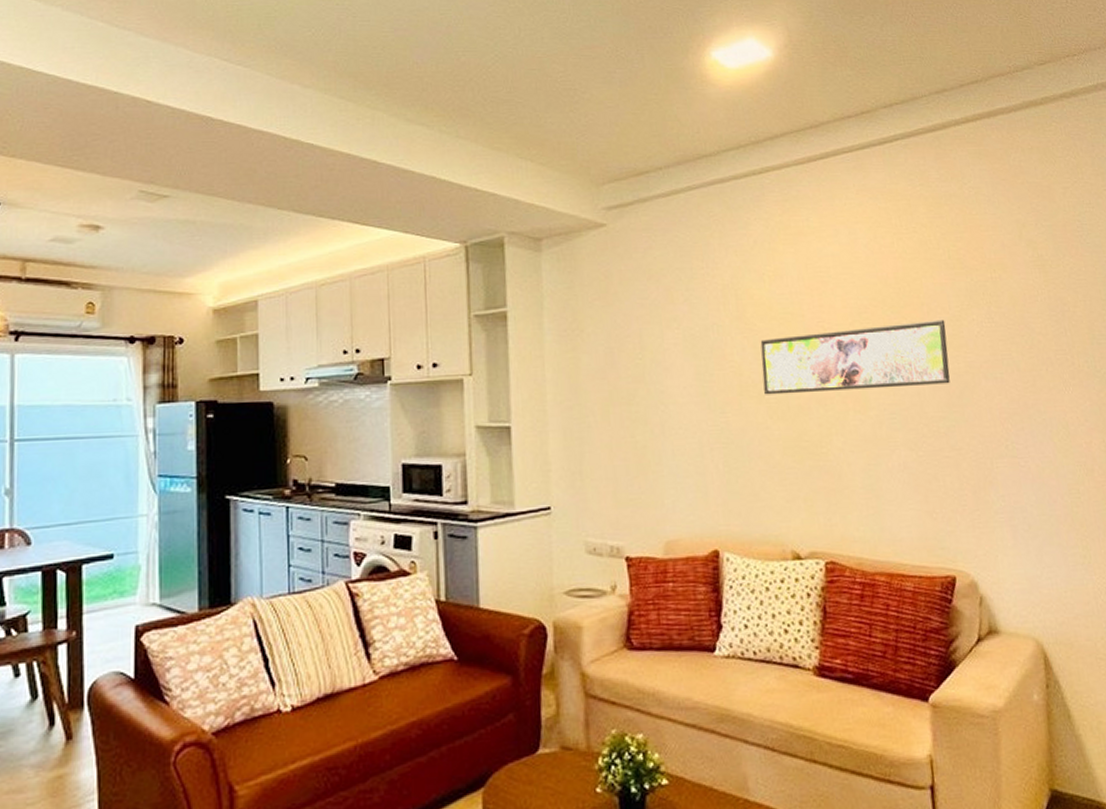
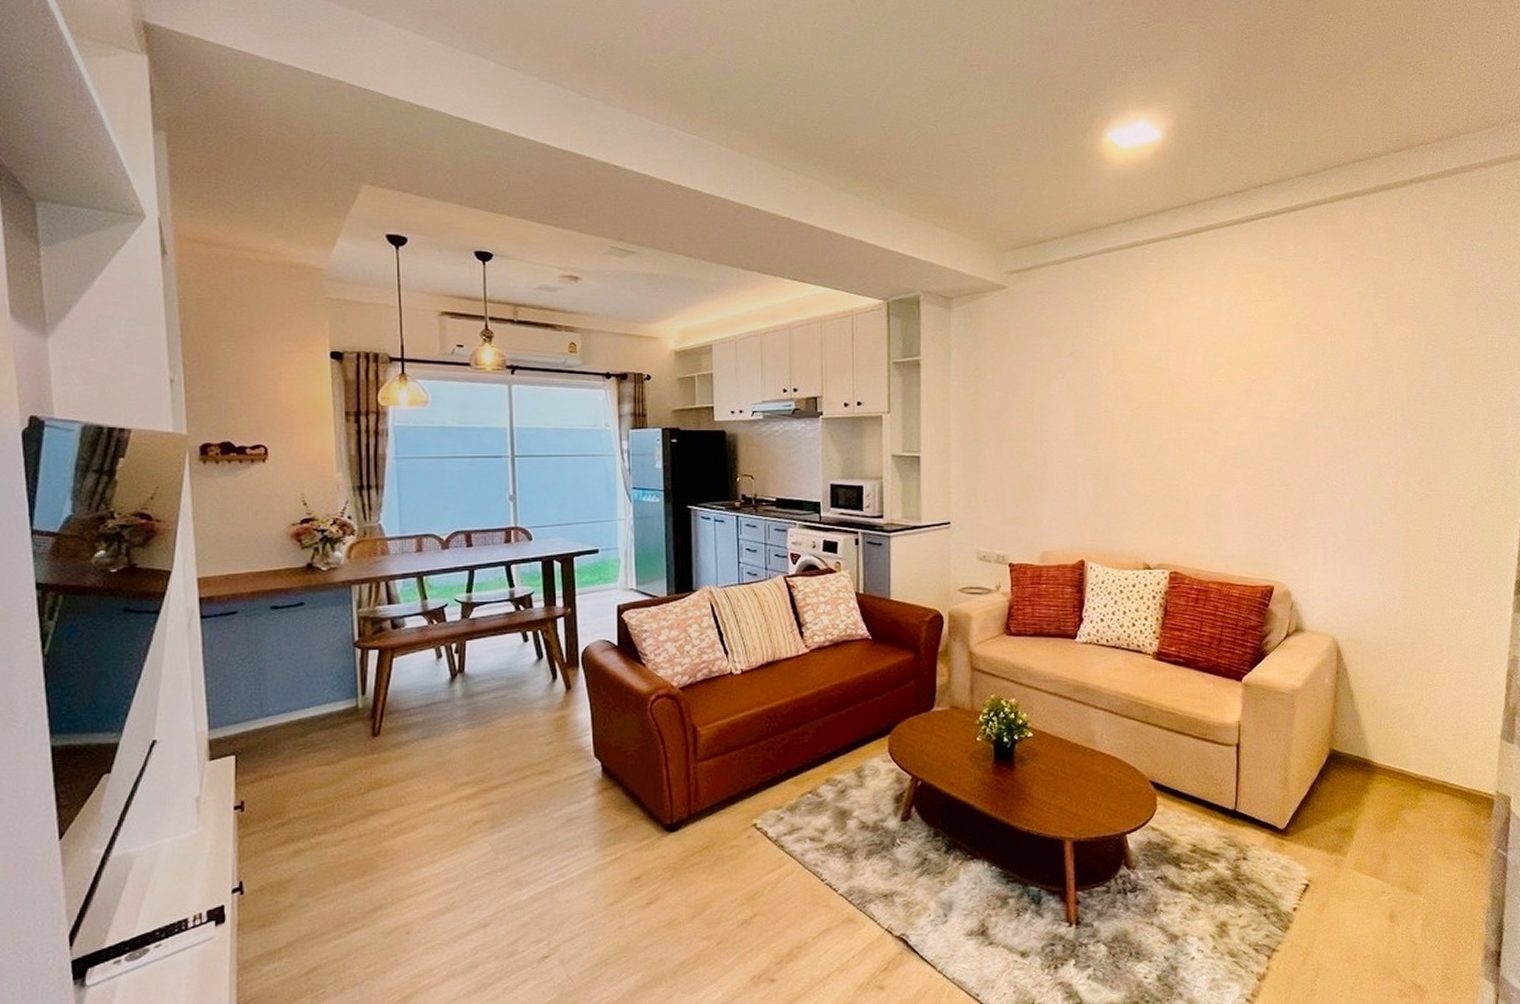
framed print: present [760,319,950,395] -> none [1130,376,1288,436]

